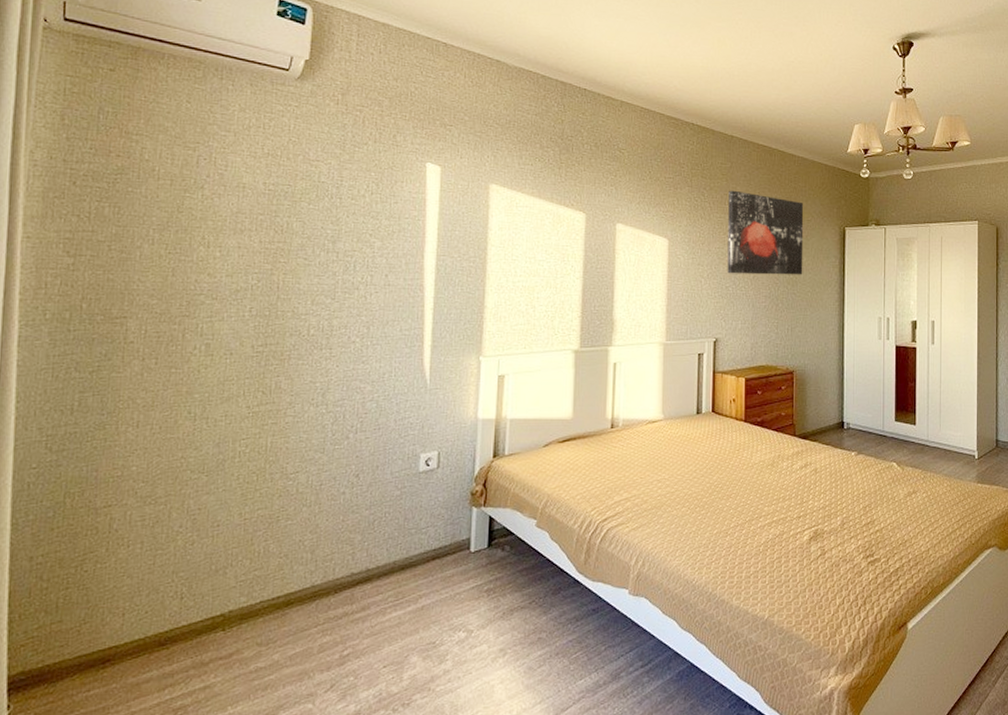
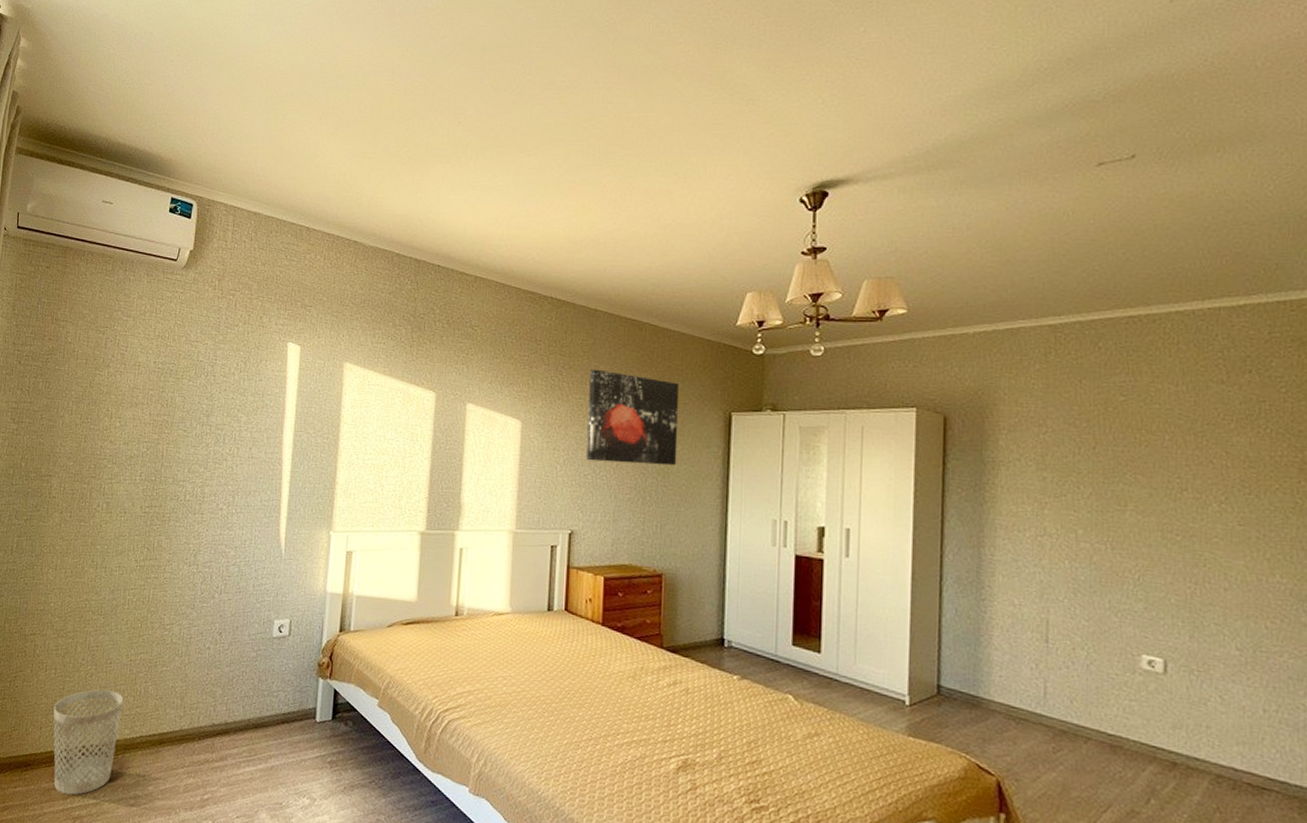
wastebasket: none [140,556,237,685] -> present [53,689,124,795]

